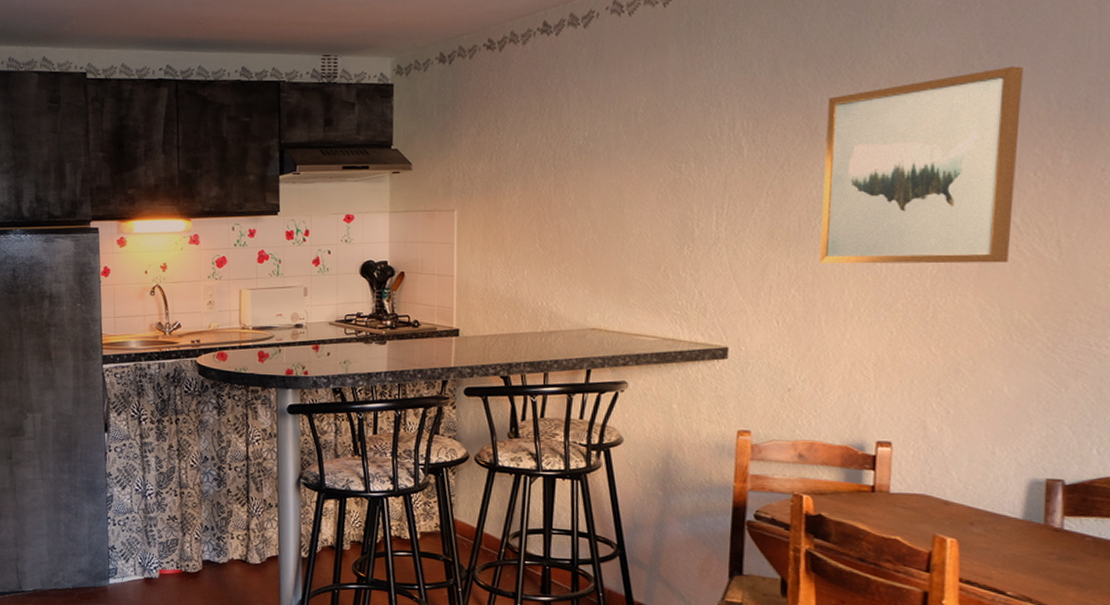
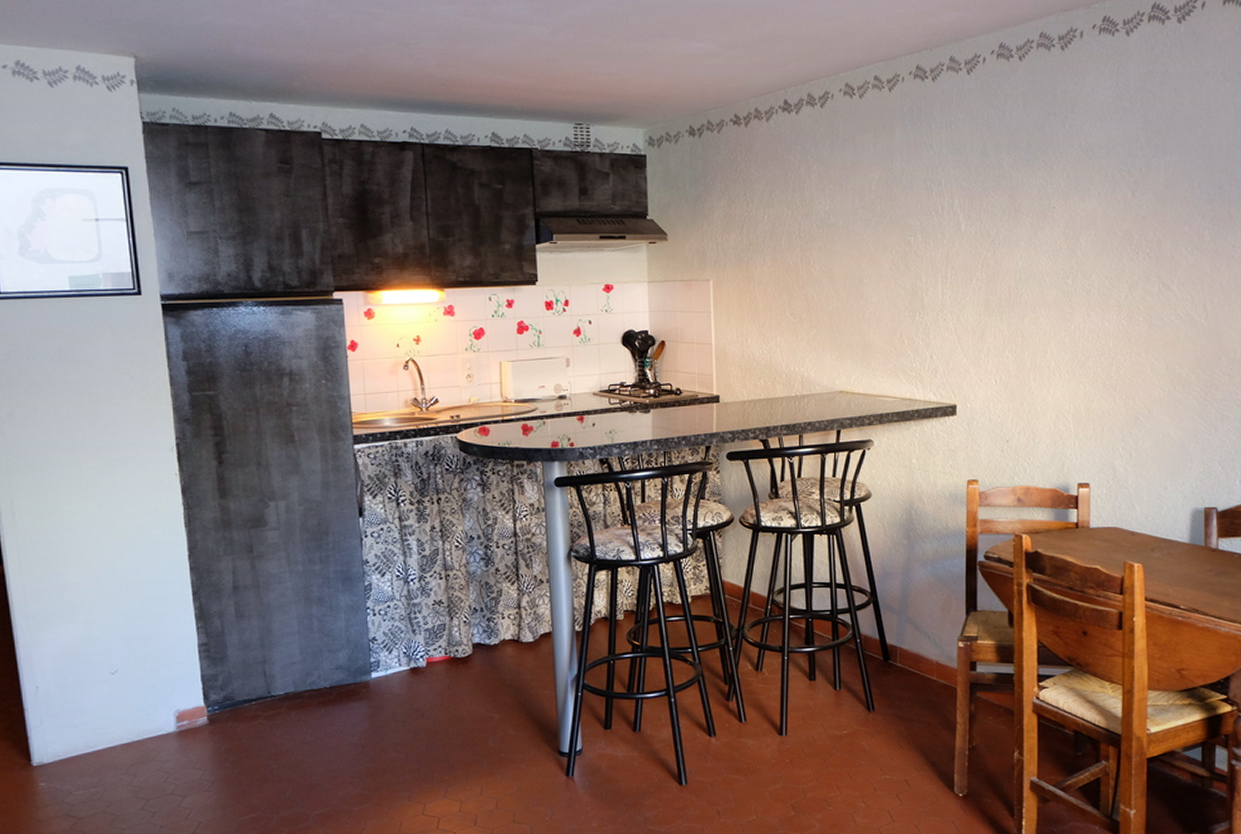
wall art: present [819,66,1023,264] -> none [1027,157,1174,327]

